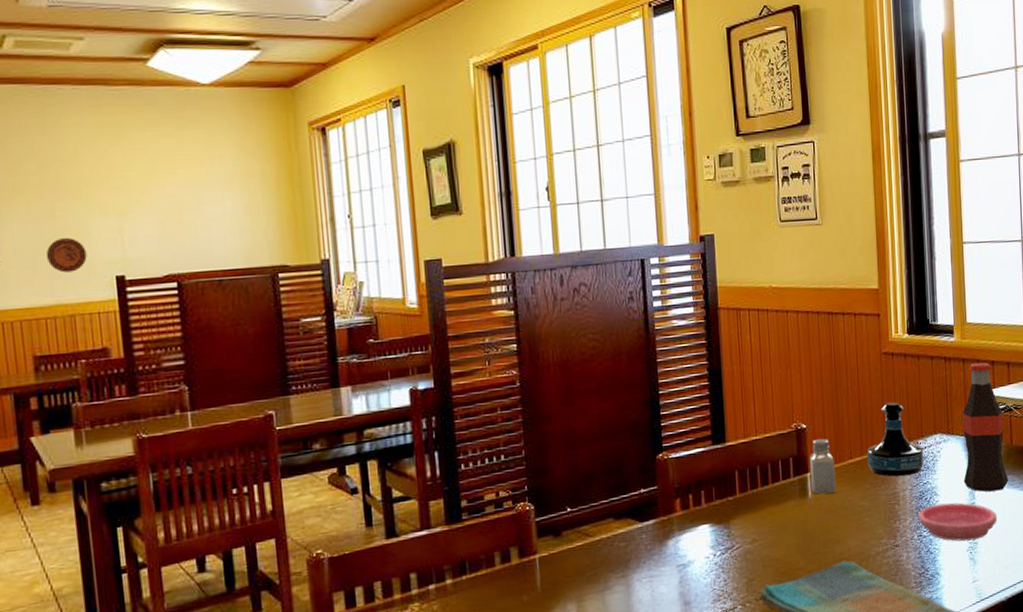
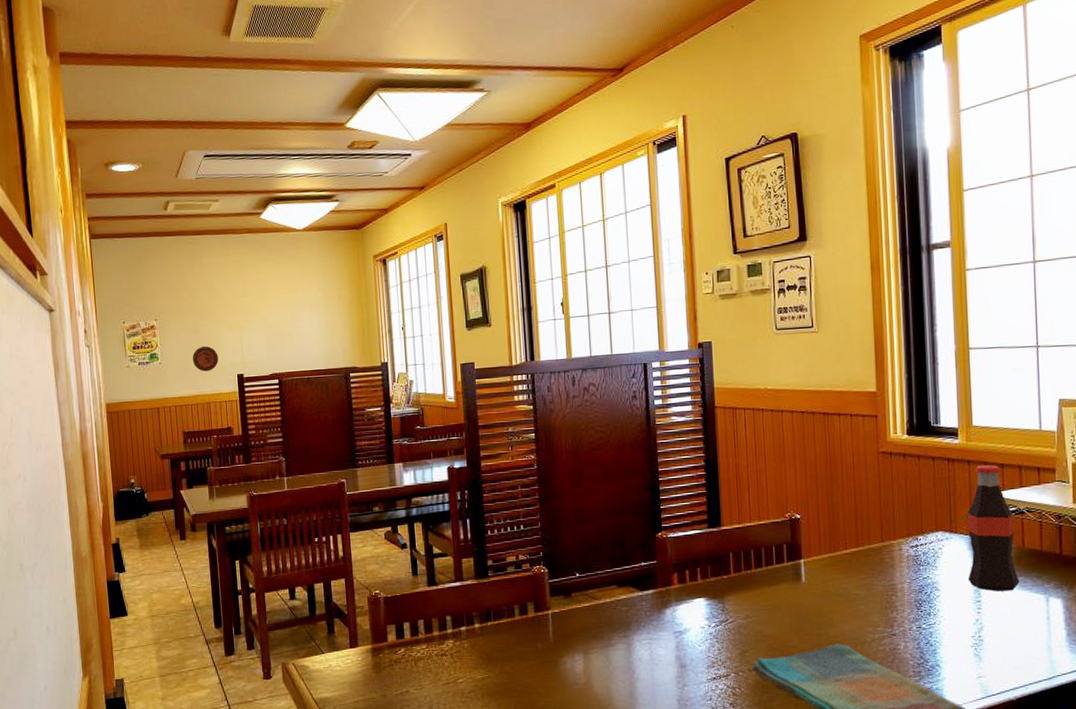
saltshaker: present [810,438,836,495] -> none [804,528,830,580]
tequila bottle: present [867,401,924,477] -> none [863,498,924,570]
saucer: present [918,502,997,541] -> none [917,598,1005,637]

